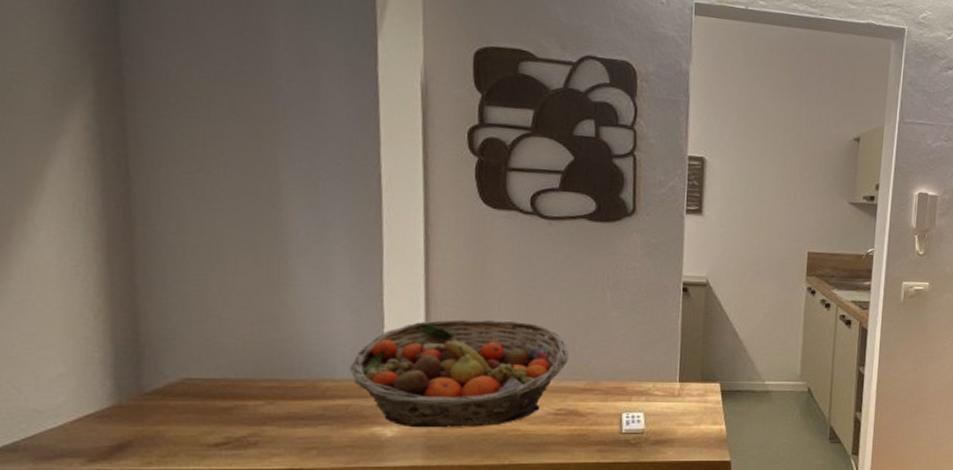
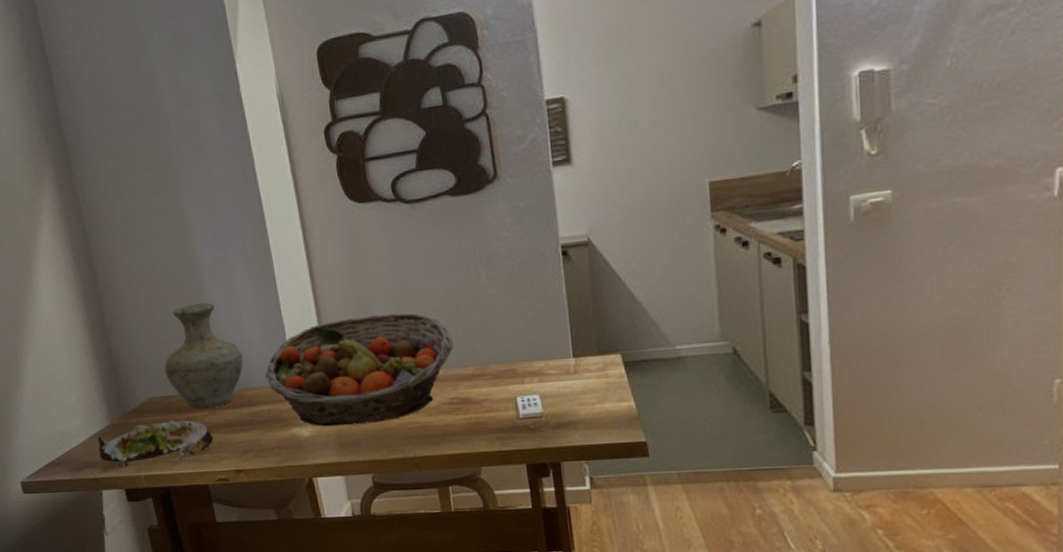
salad plate: none [88,406,267,458] -> present [98,419,214,467]
vase: none [213,279,324,398] -> present [164,303,243,410]

